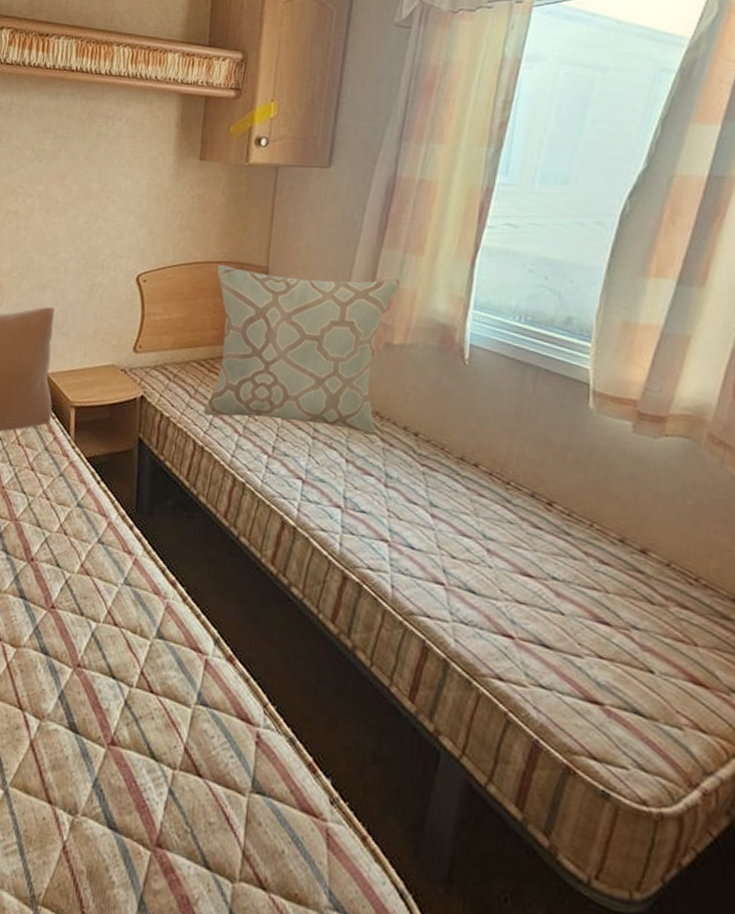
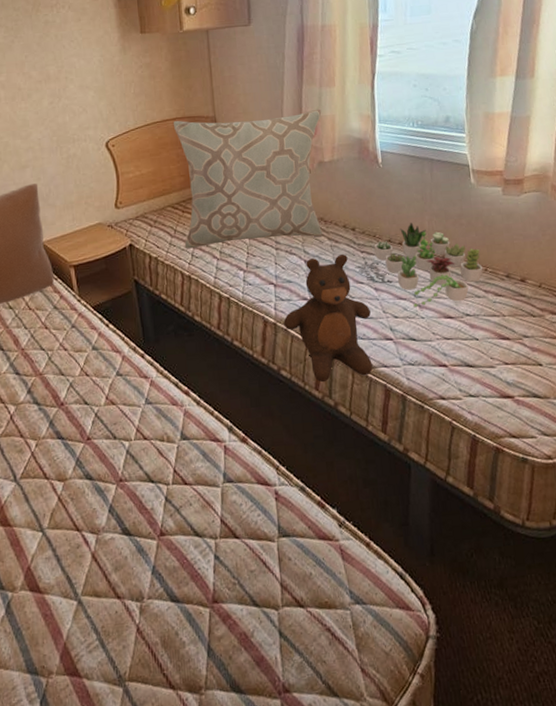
teddy bear: none [305,459,421,622] -> present [283,253,373,383]
succulent plant: none [411,442,587,559] -> present [356,223,483,308]

